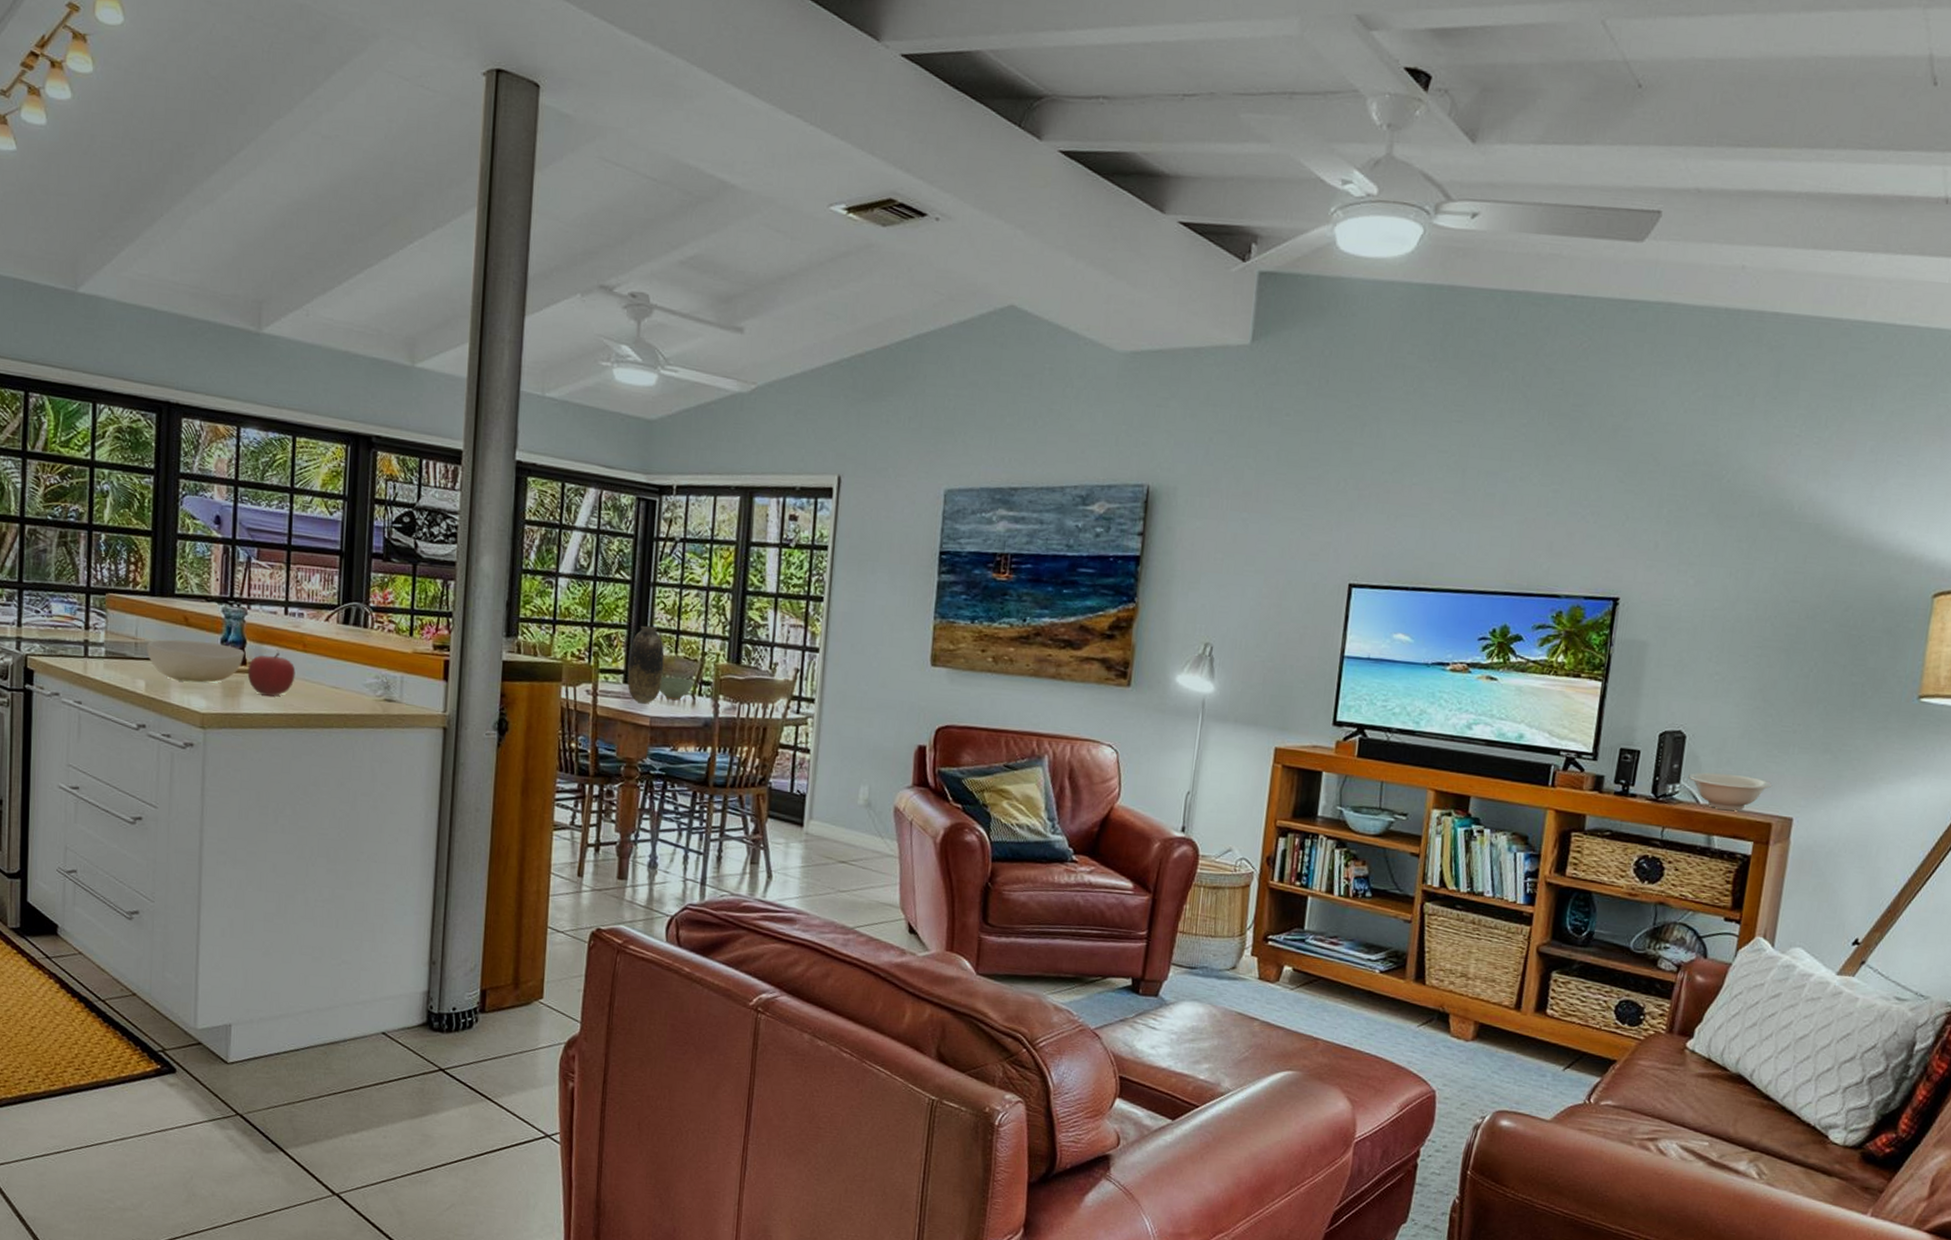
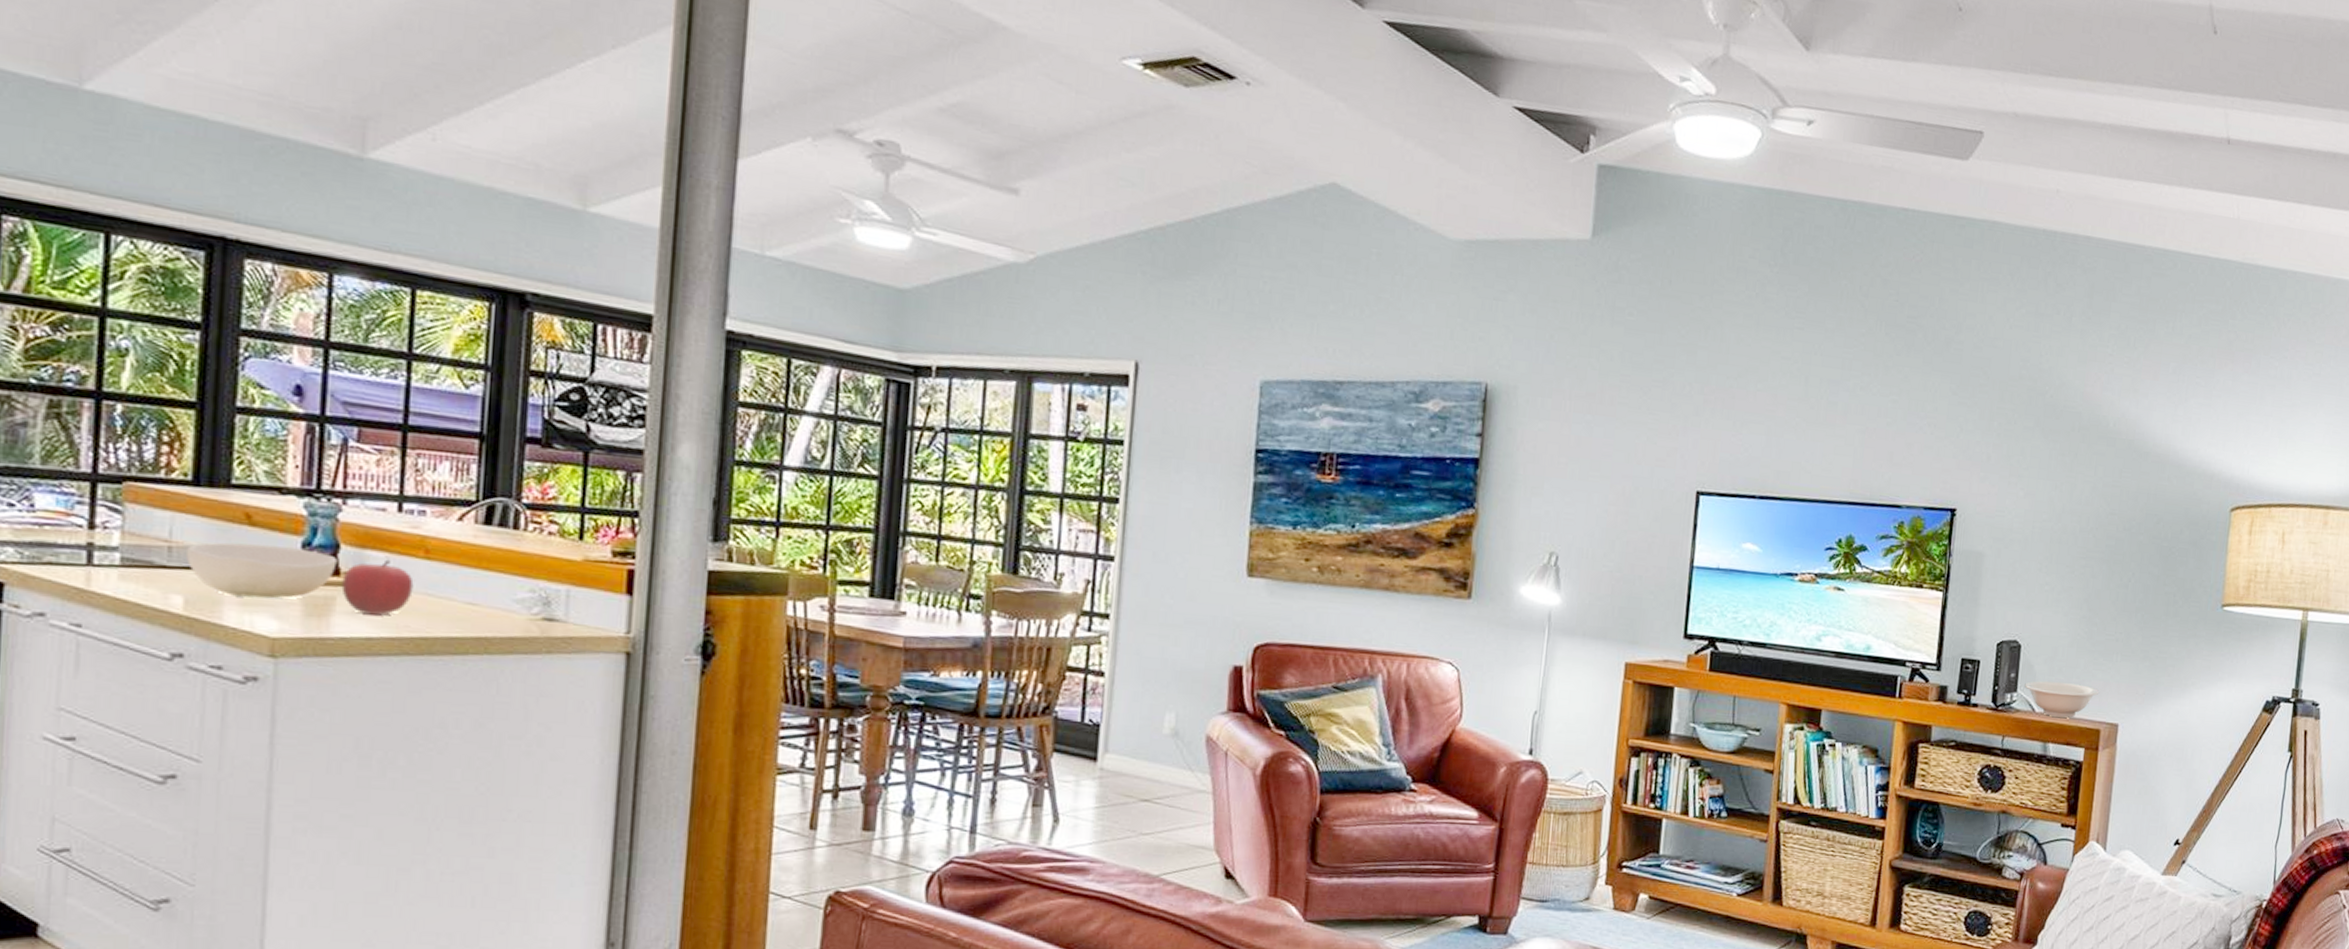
vase: present [627,626,664,704] -> none [874,530,922,622]
bowl: present [659,676,695,701] -> none [915,589,960,618]

